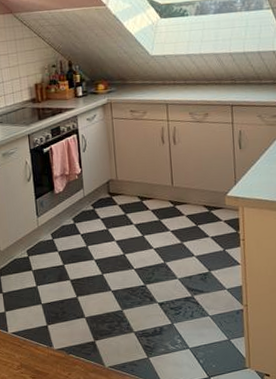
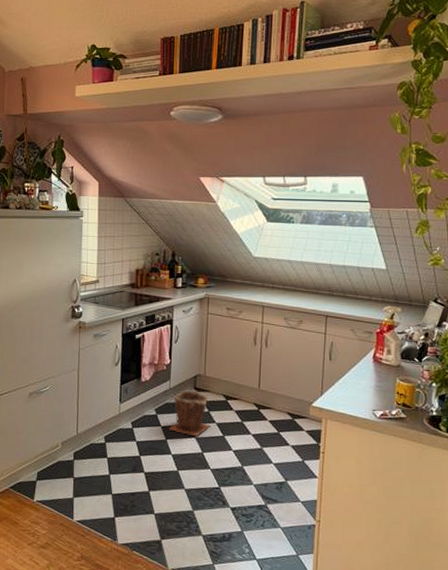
plant pot: none [88,195,129,240] -> present [169,390,210,437]

